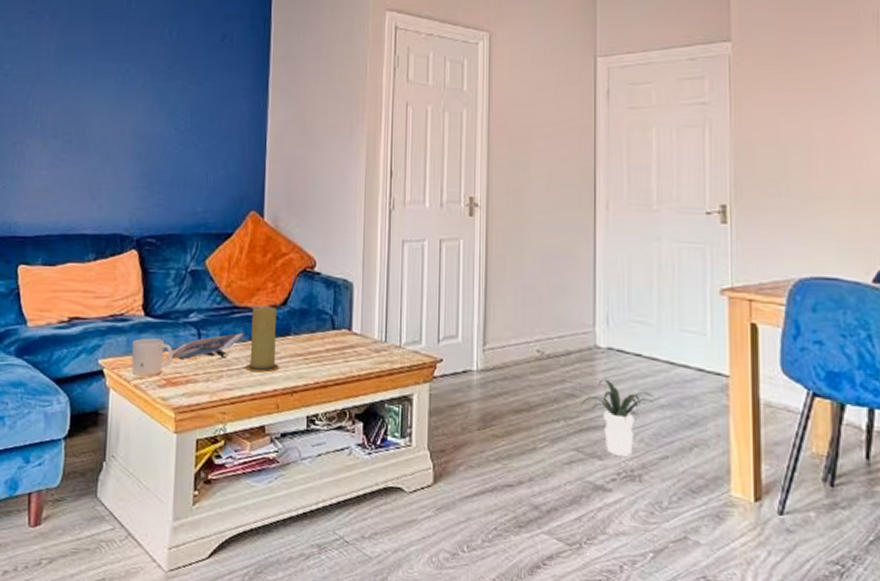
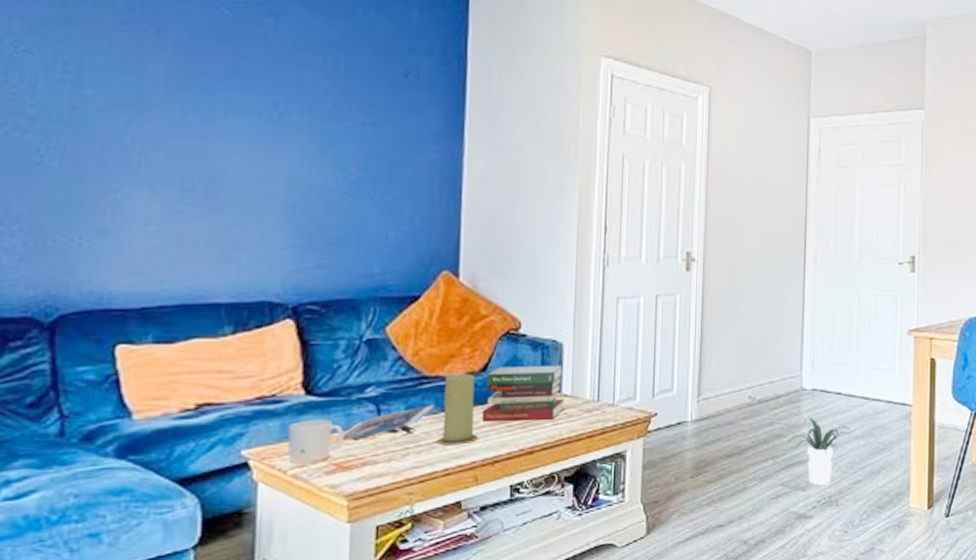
books: none [282,302,355,358] -> present [481,365,565,423]

